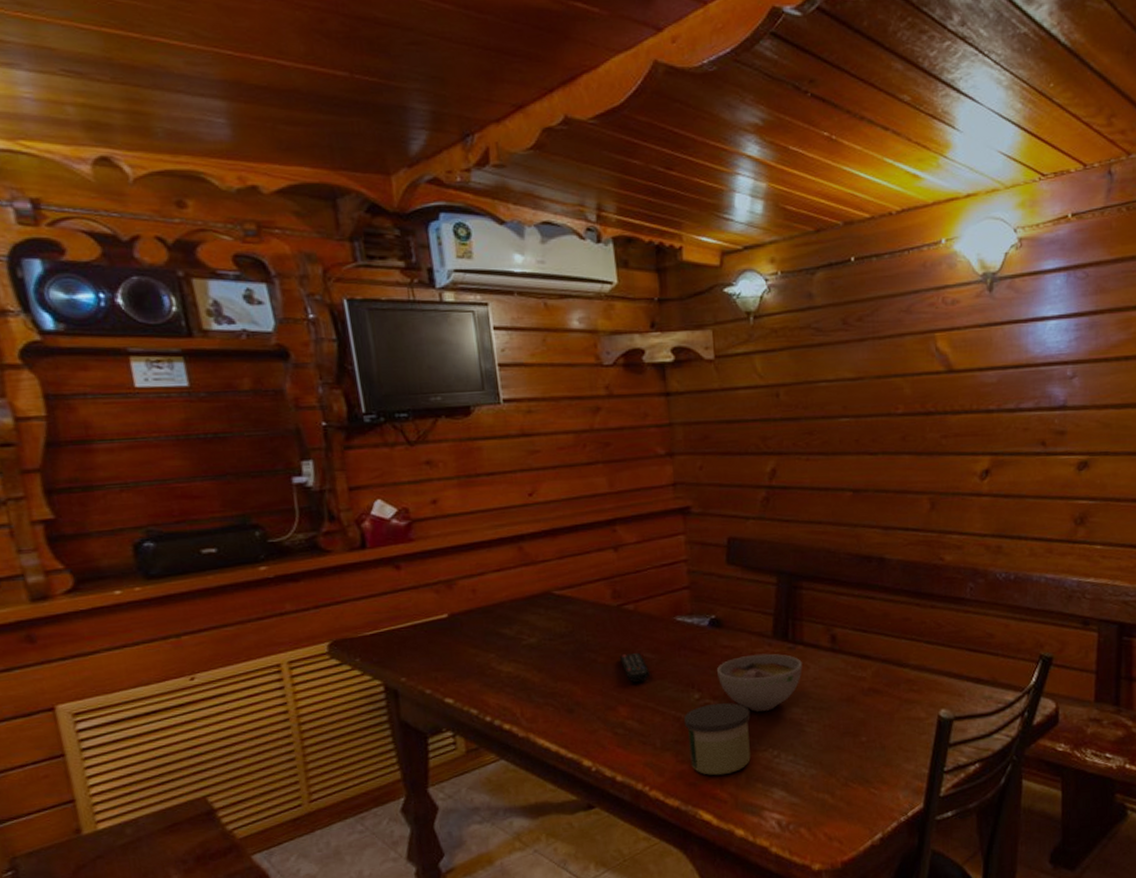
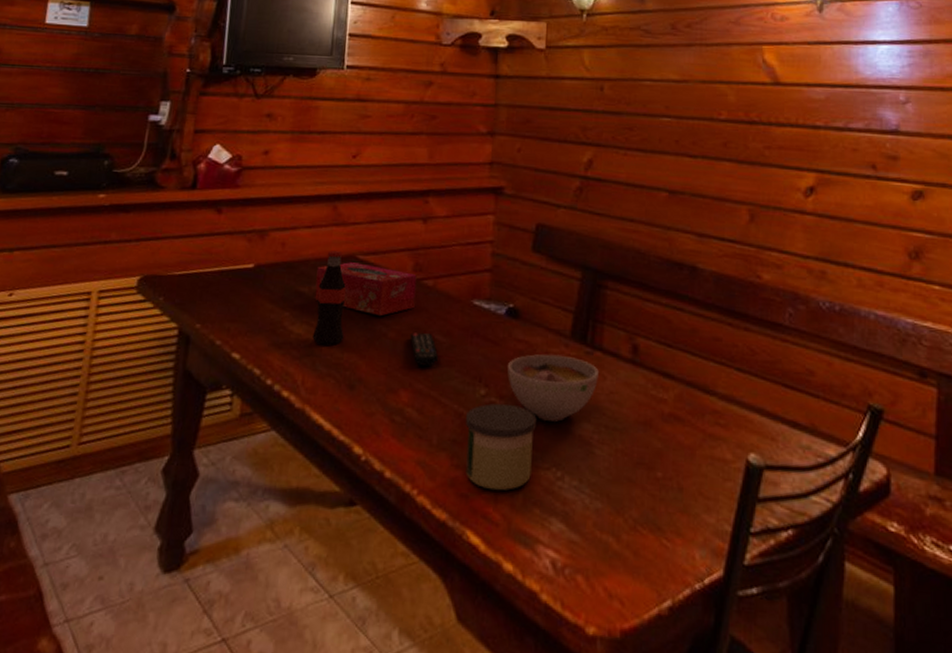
tissue box: none [514,598,619,645] -> present [314,262,417,317]
bottle: none [519,590,555,678] -> present [312,251,346,345]

